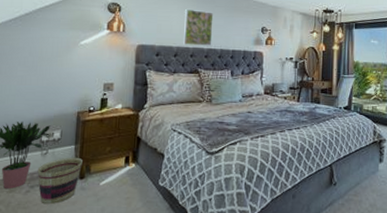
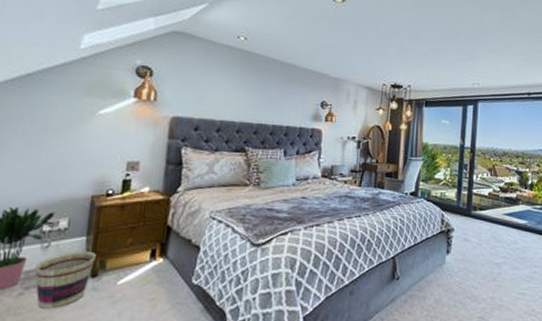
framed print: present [183,8,214,46] -> none [228,76,266,121]

